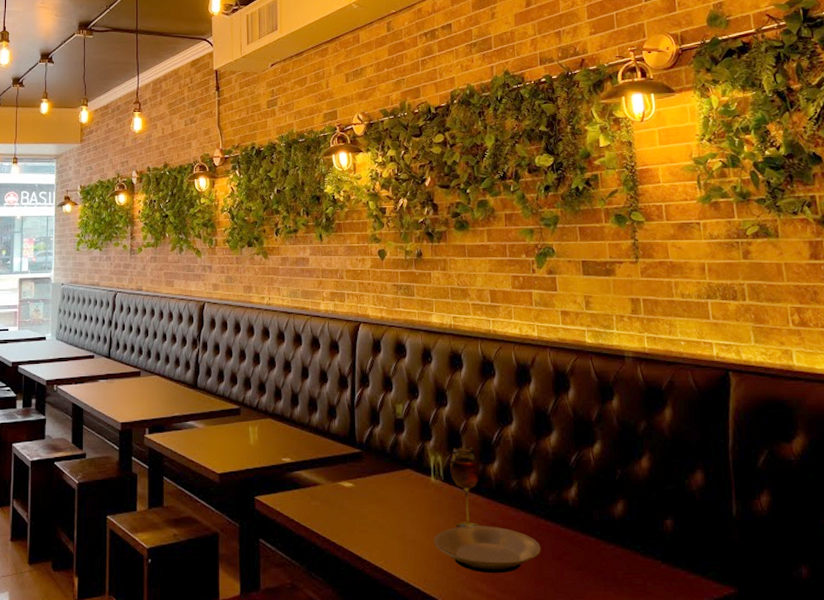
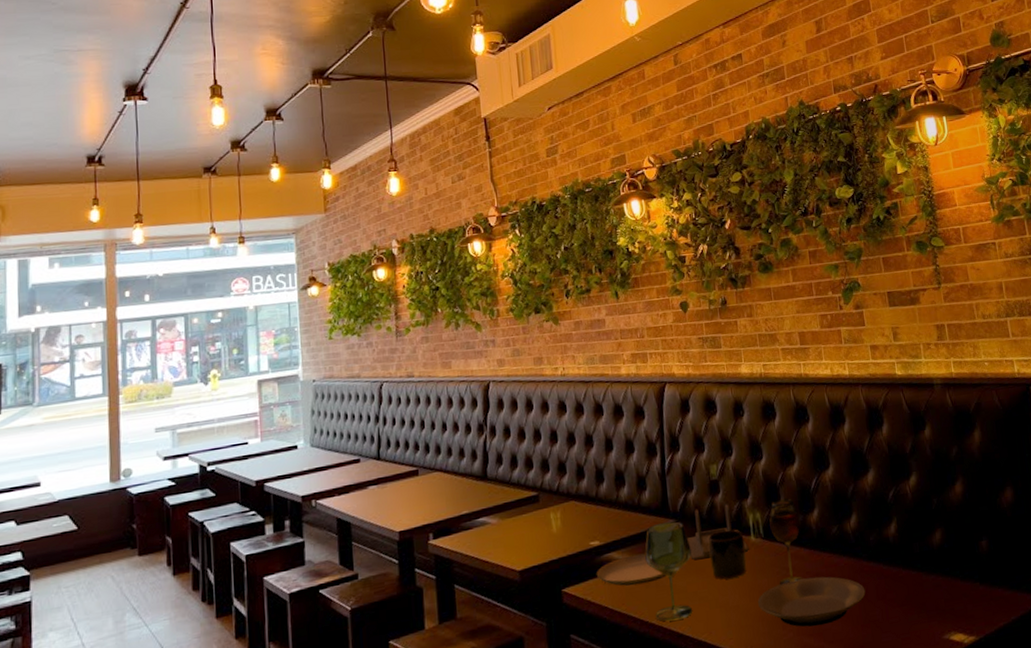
plate: none [286,476,349,504] -> present [596,553,666,586]
wine glass: none [330,450,374,543] -> present [644,521,693,622]
napkin holder: none [371,443,428,490] -> present [687,504,749,560]
mug: none [390,467,425,513] -> present [708,530,747,580]

